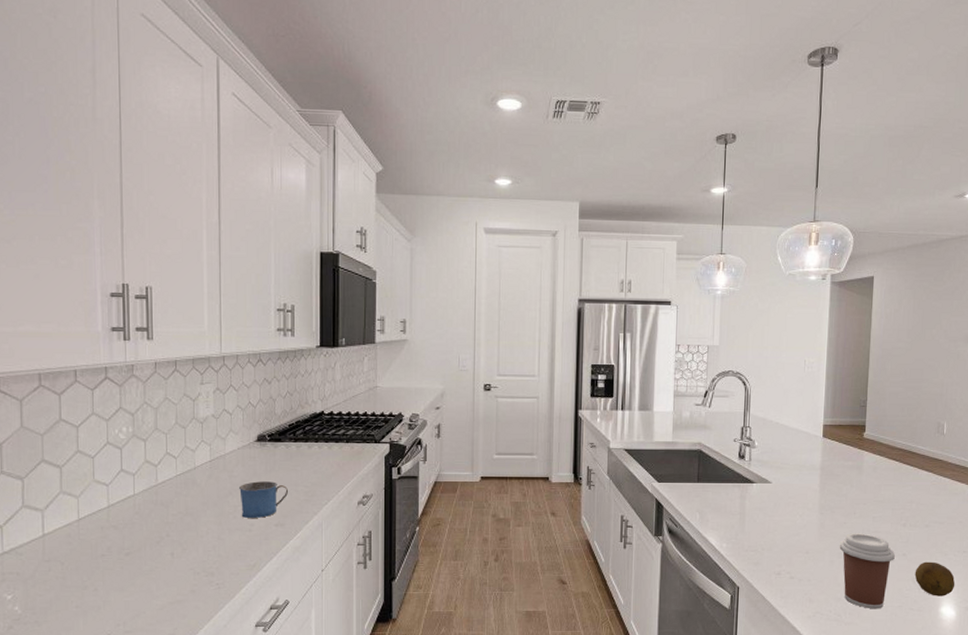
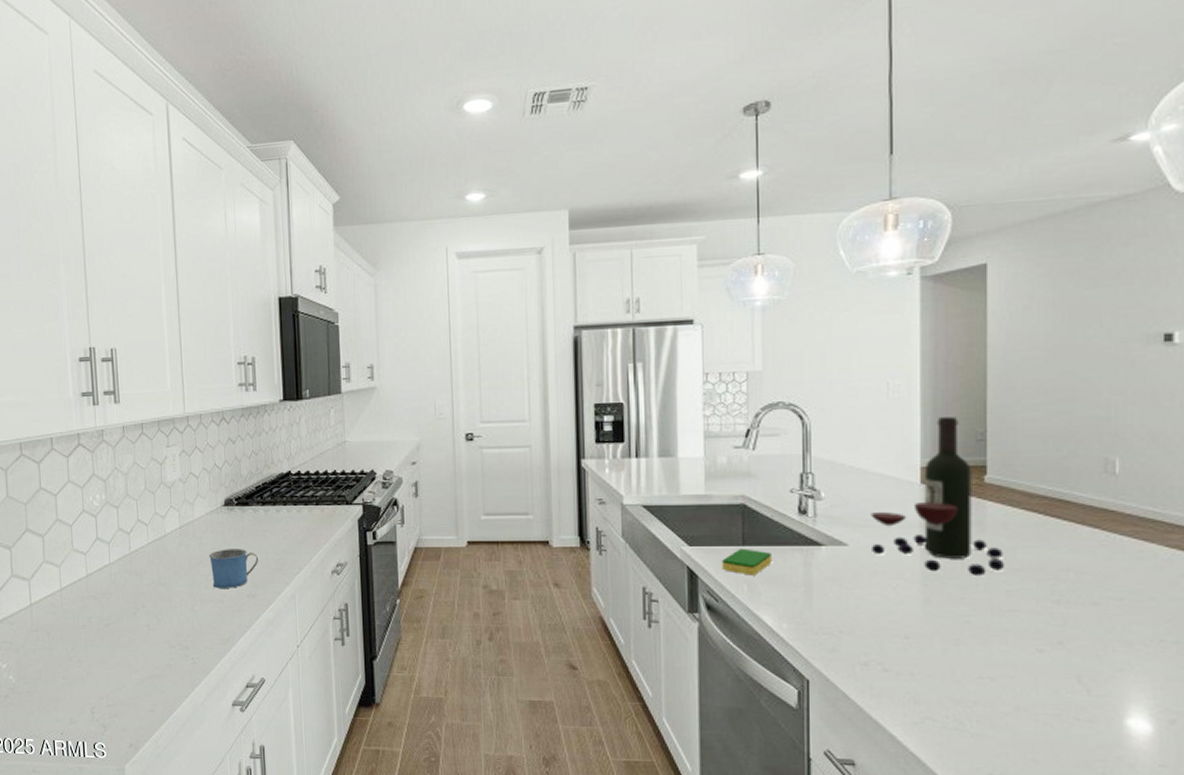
dish sponge: none [681,484,718,506] -> present [721,548,772,576]
wine bottle: none [786,388,873,507] -> present [870,417,1004,577]
coffee cup: present [839,533,895,609] -> none [955,612,1045,717]
fruit: present [914,561,955,596] -> none [1079,653,1149,703]

